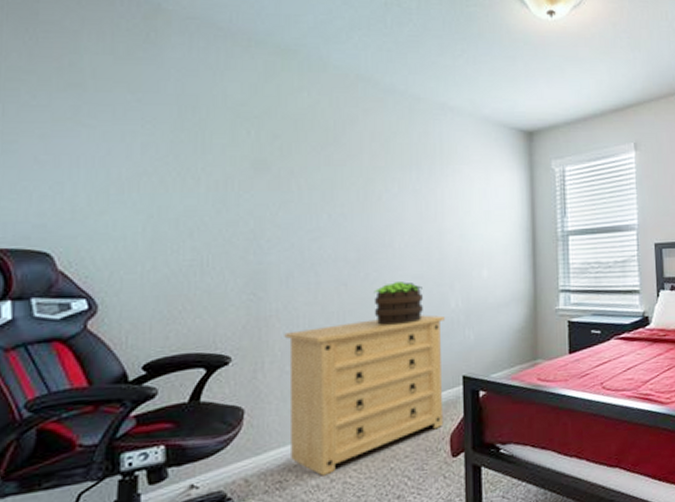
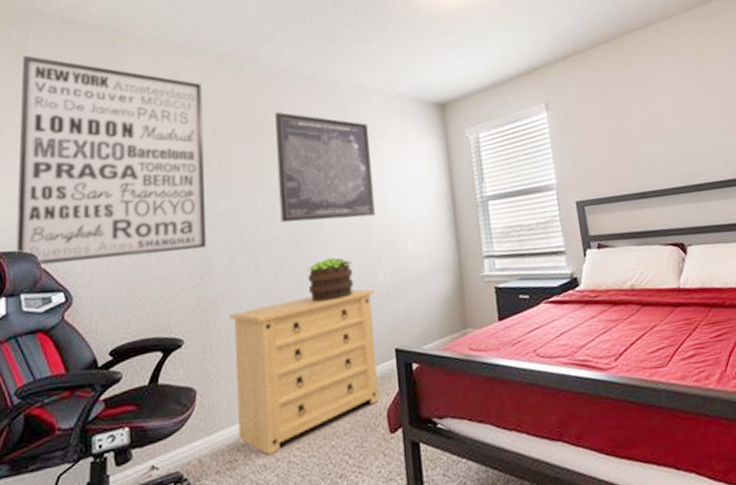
wall art: none [24,20,262,268] -> present [16,55,206,265]
wall art: none [346,121,451,242] -> present [275,112,375,222]

